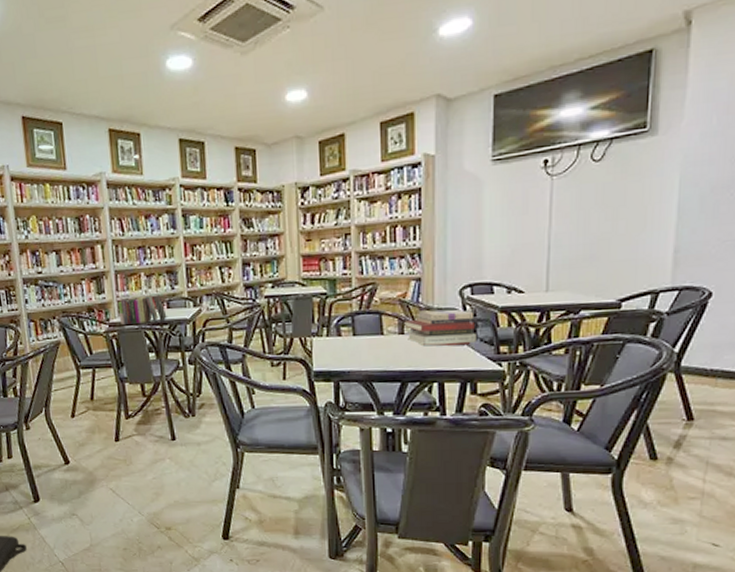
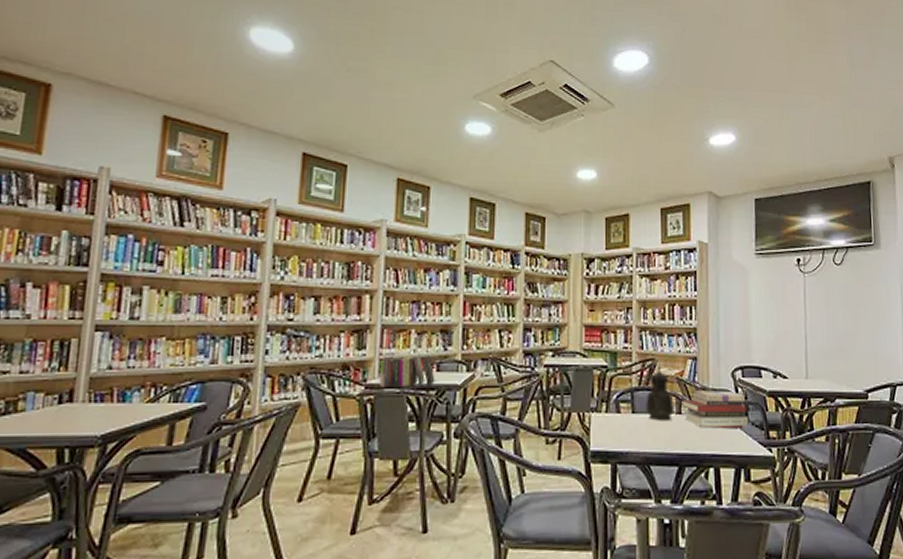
coffeepot: none [367,289,396,342] -> present [645,366,674,421]

